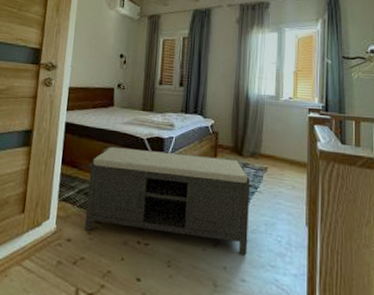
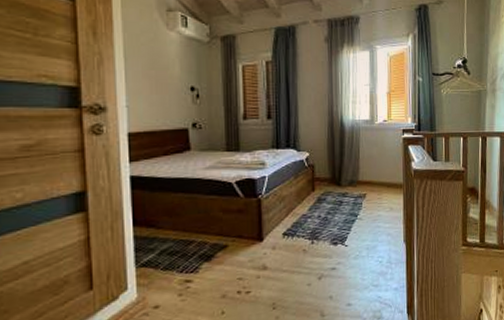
bench: present [84,146,252,256] -> none [169,190,352,293]

